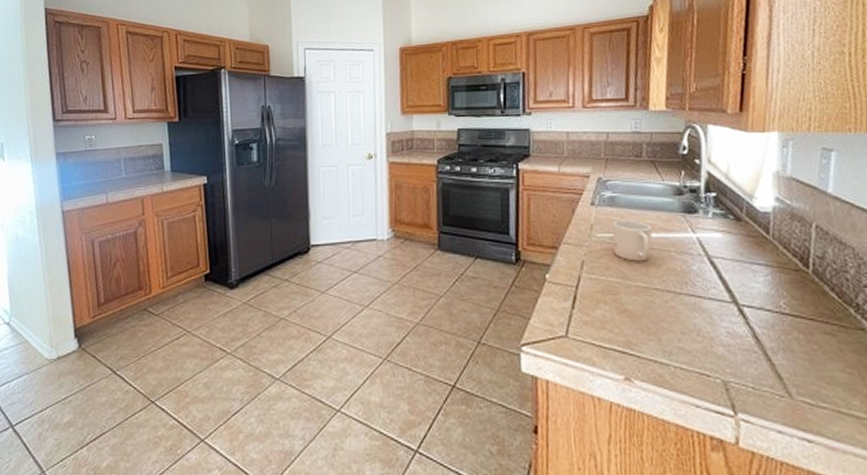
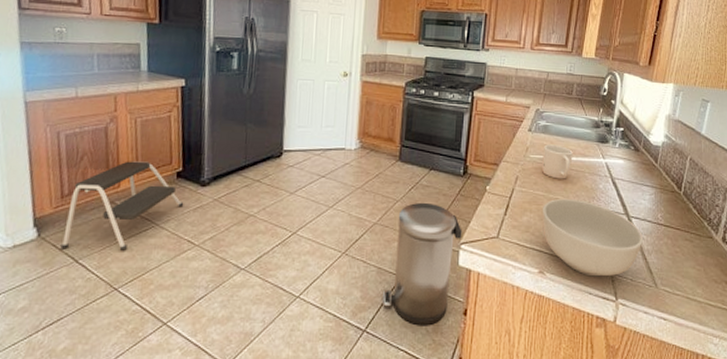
step stool: none [99,265,214,361] -> present [60,161,184,251]
pedal bin: none [434,296,522,447] -> present [383,202,462,326]
bowl: none [620,285,764,384] -> present [543,198,644,277]

